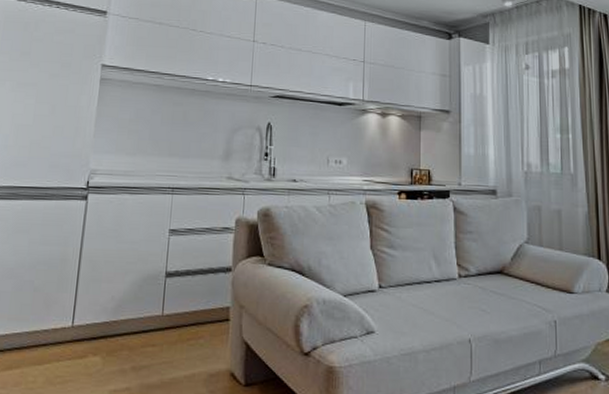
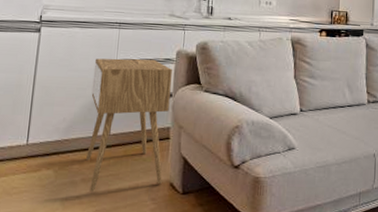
nightstand: none [137,228,231,382] -> present [86,58,172,192]

